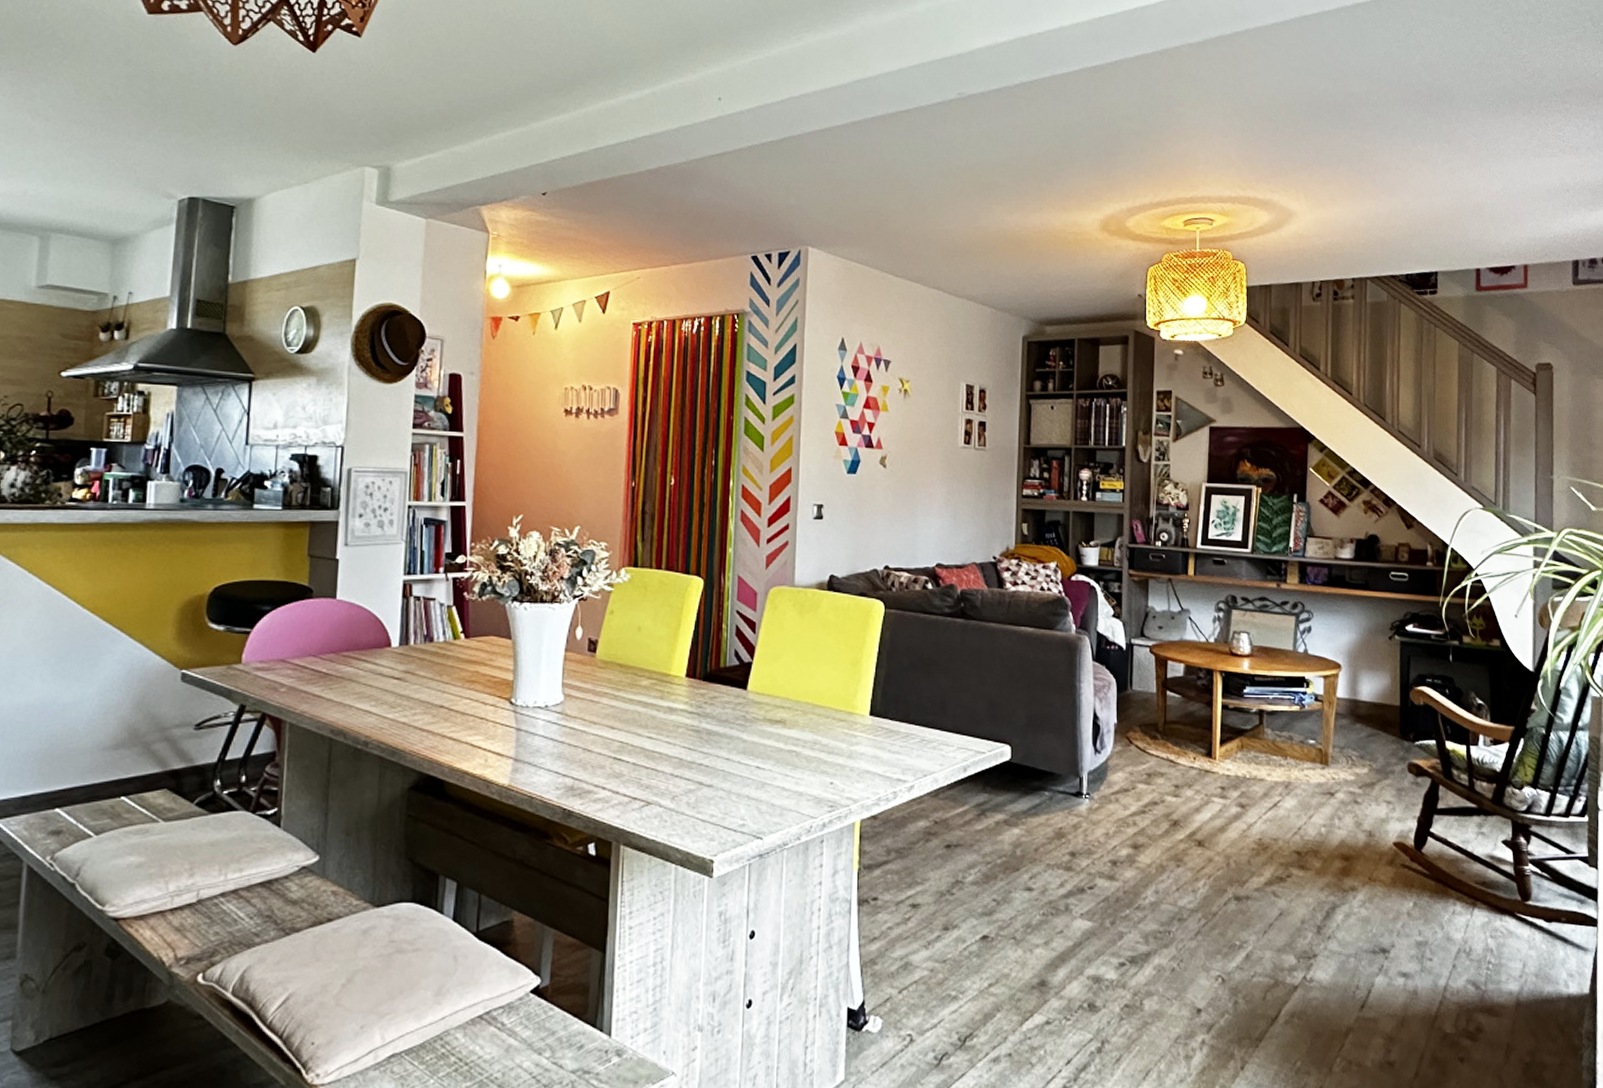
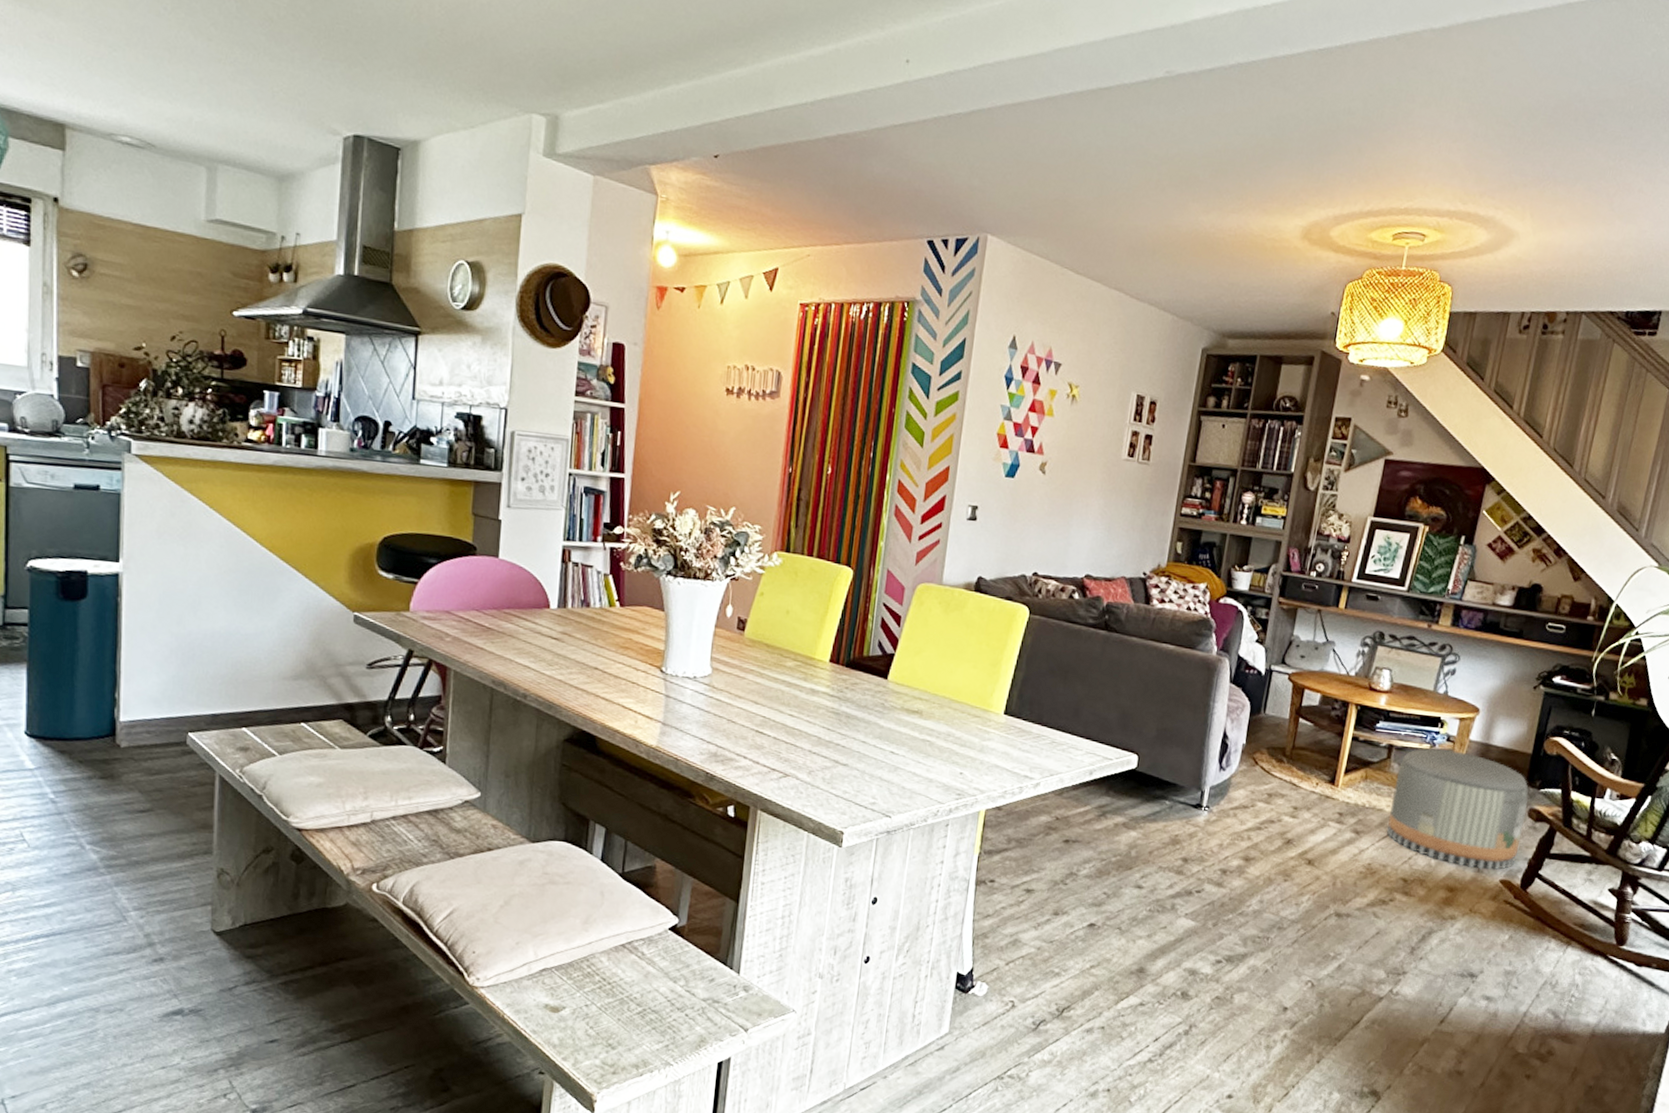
pouf: none [1271,709,1406,833] -> present [1386,748,1529,870]

